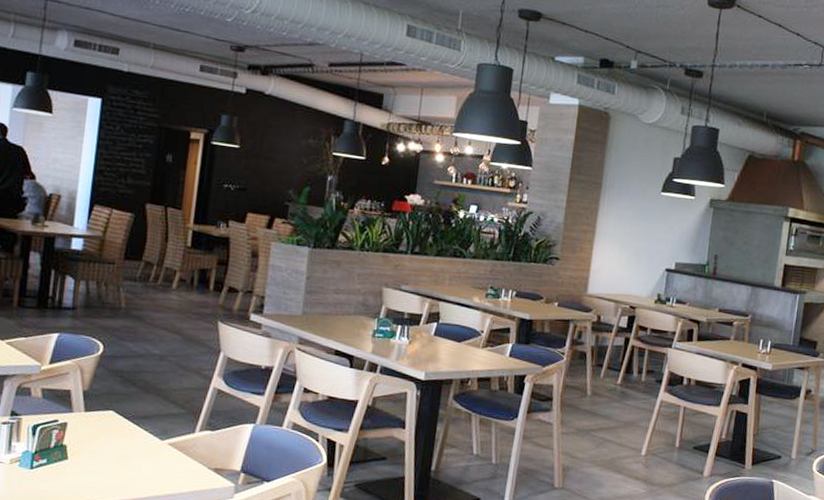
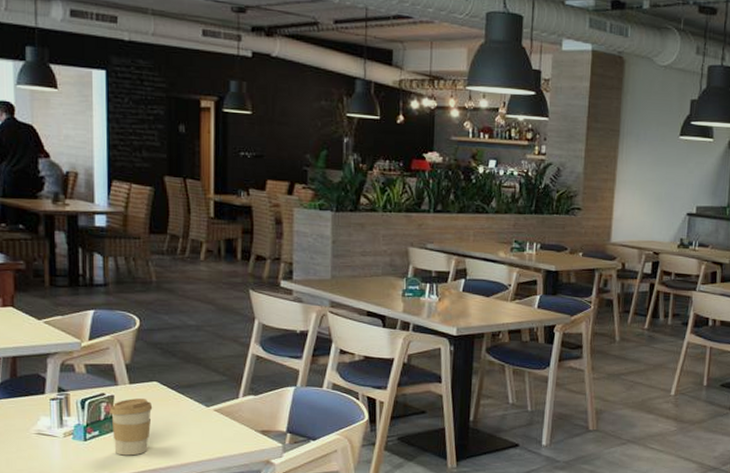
coffee cup: none [60,427,106,488] -> present [109,398,153,456]

